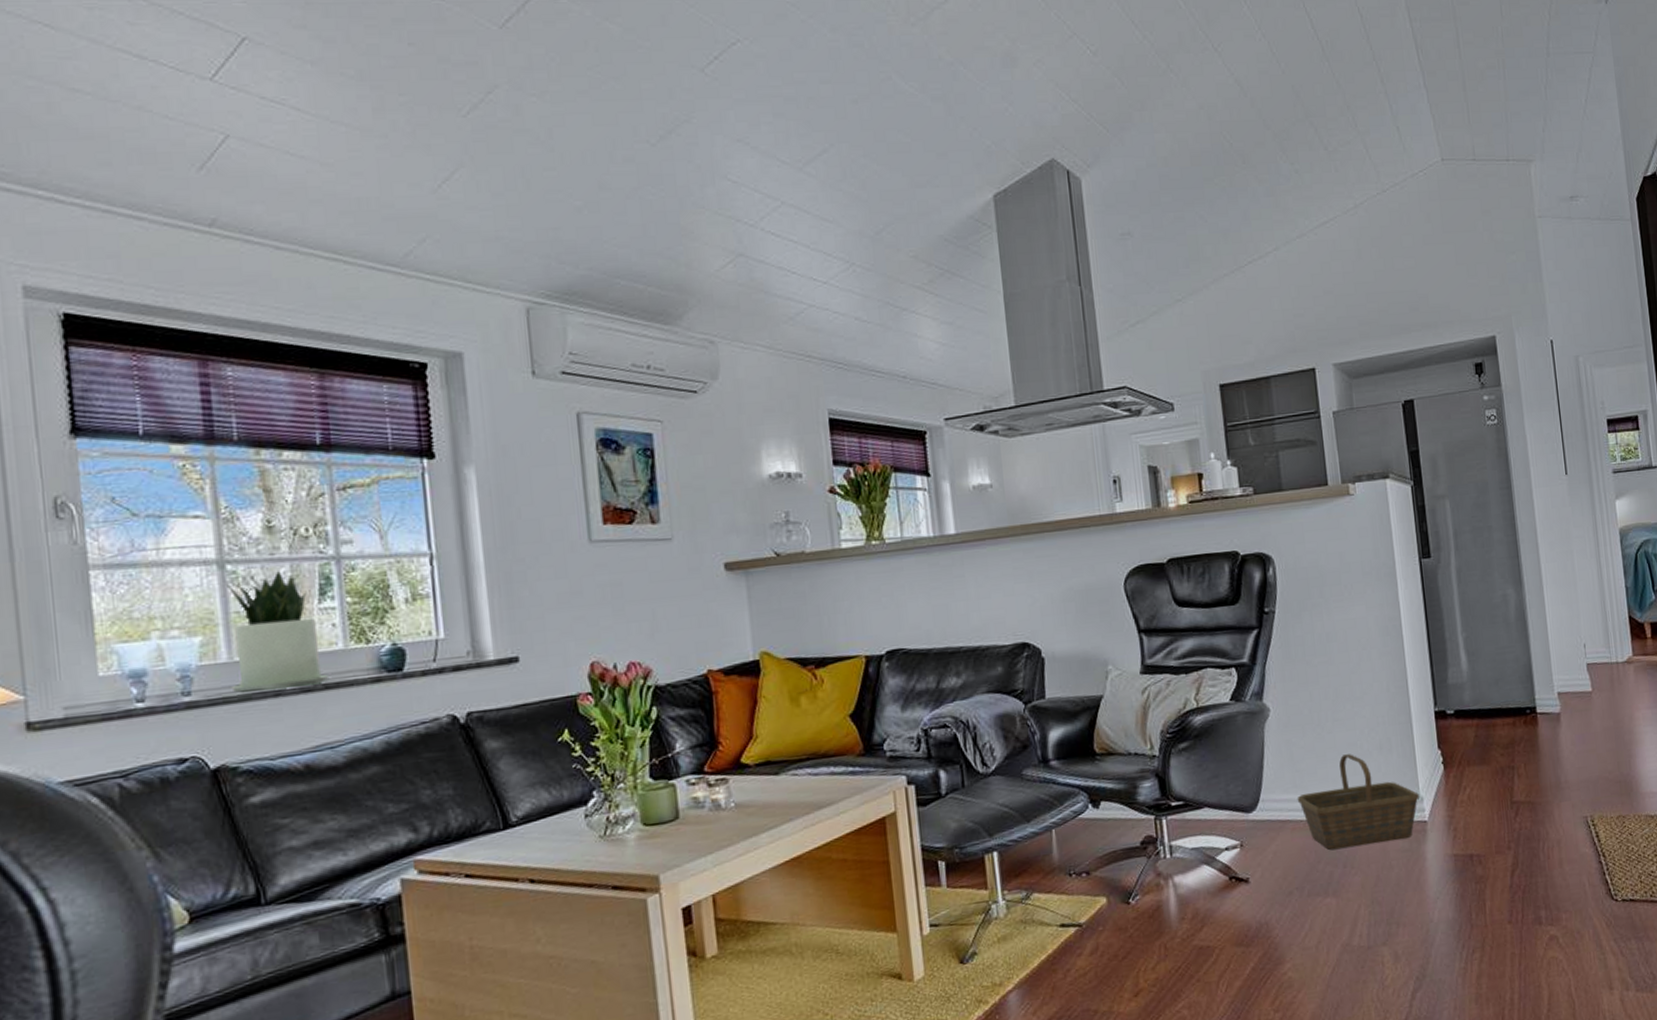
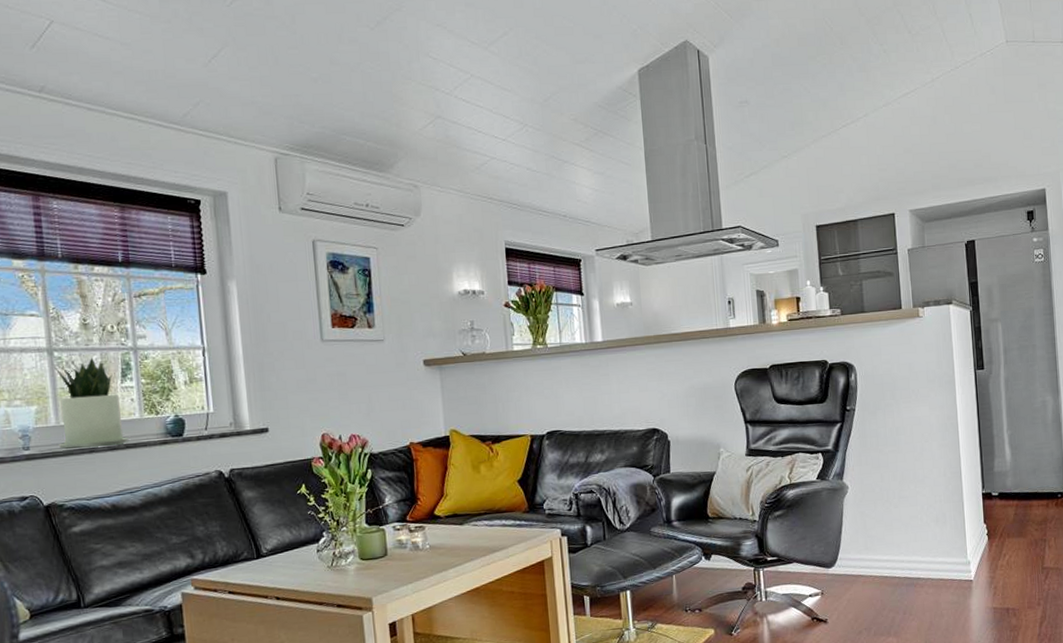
basket: present [1297,754,1419,850] -> none [868,524,967,600]

